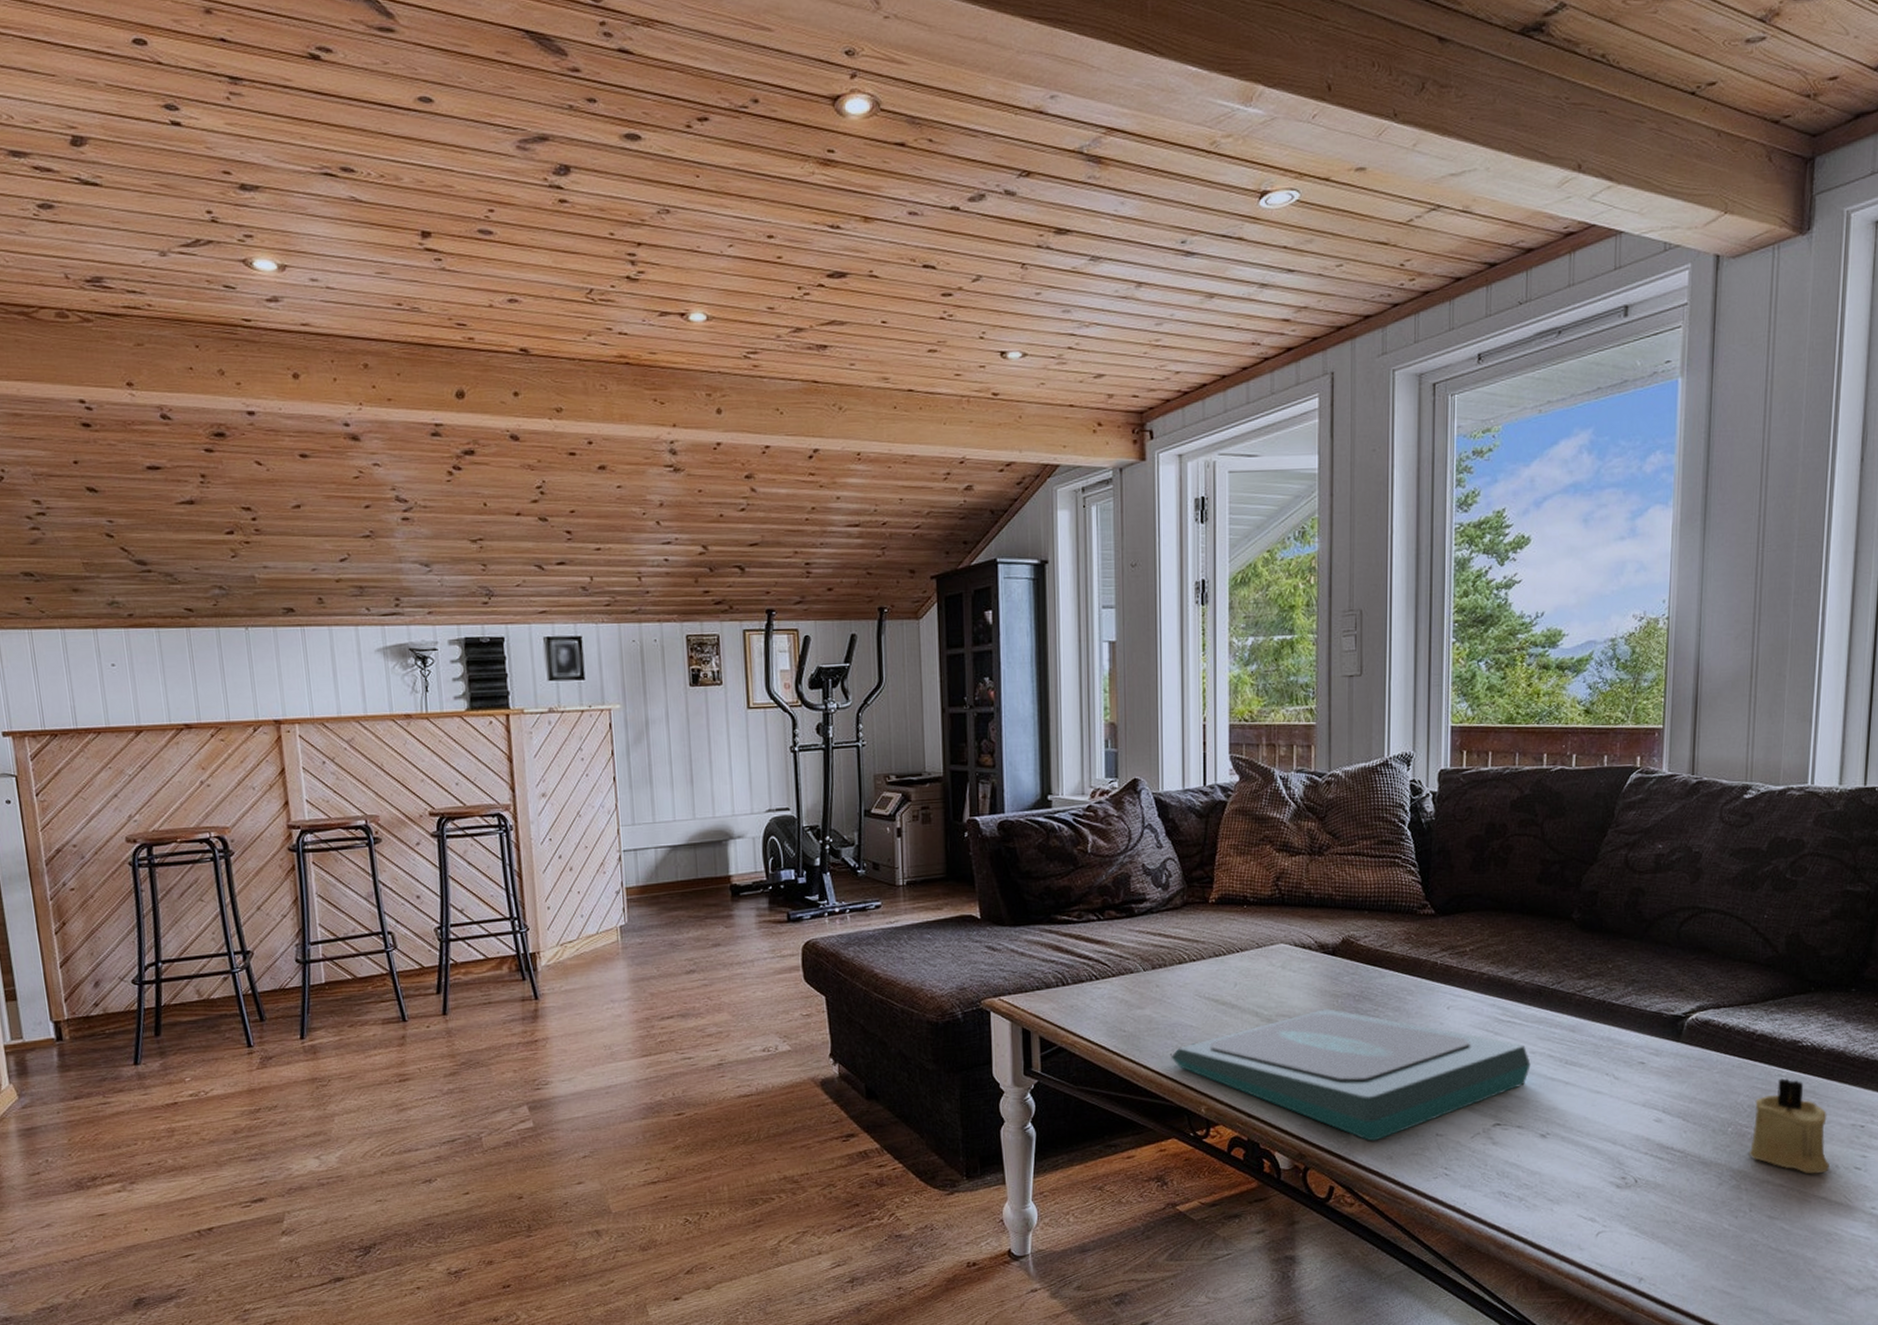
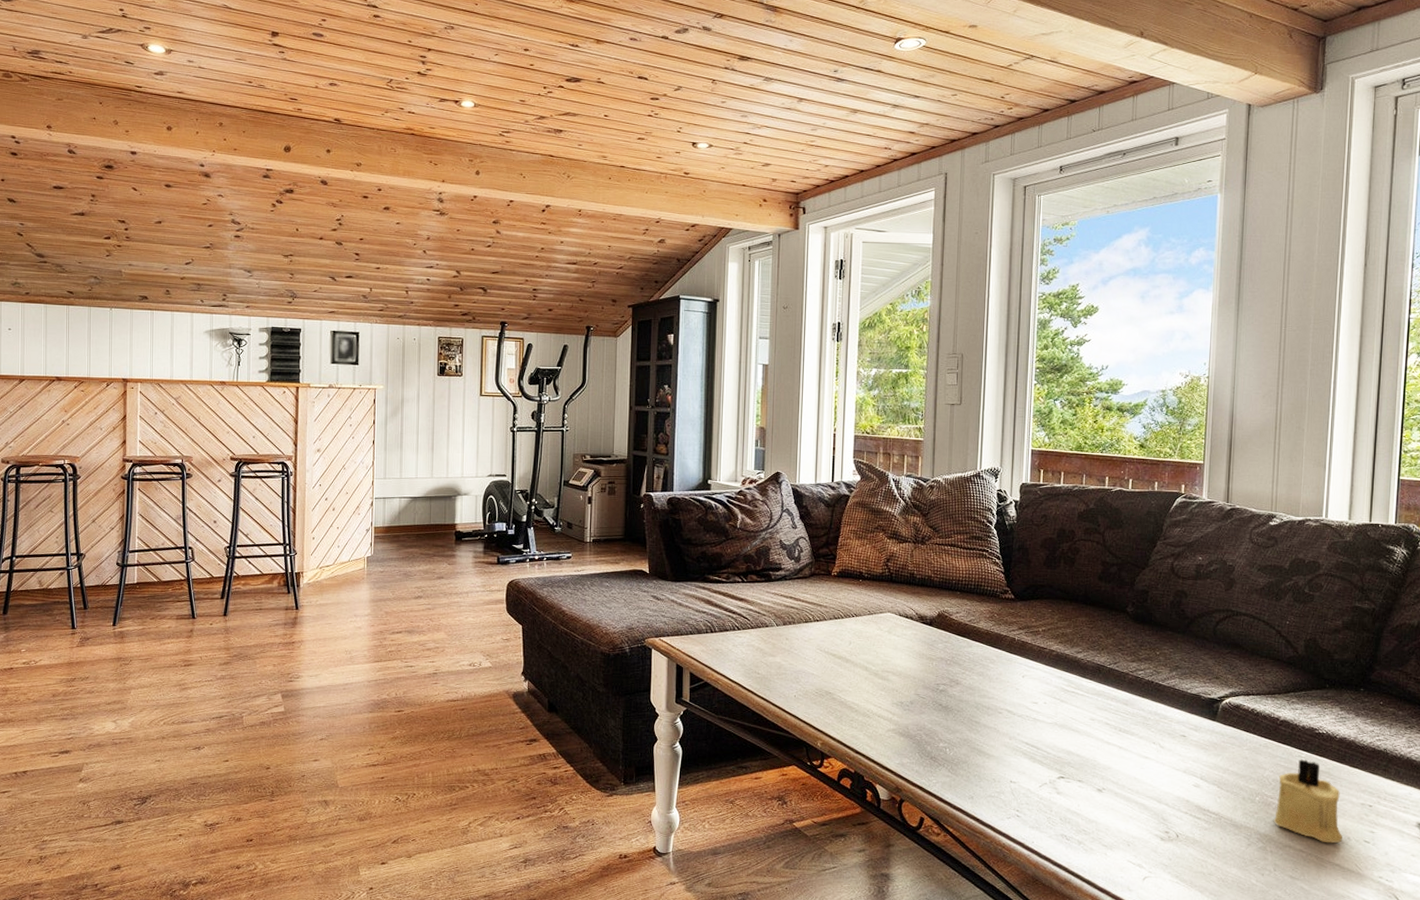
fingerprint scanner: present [1170,1008,1531,1141] -> none [795,668,1090,783]

